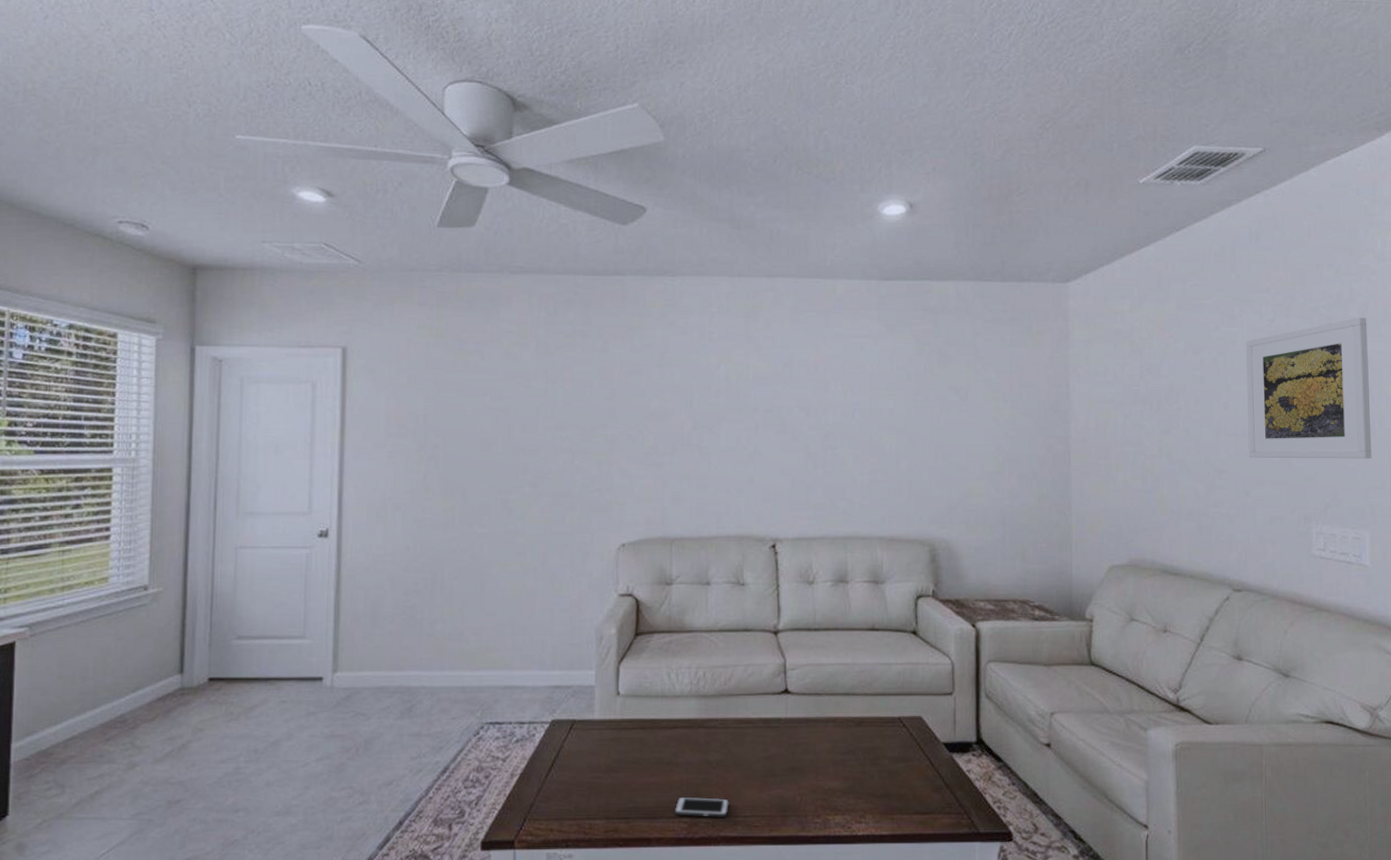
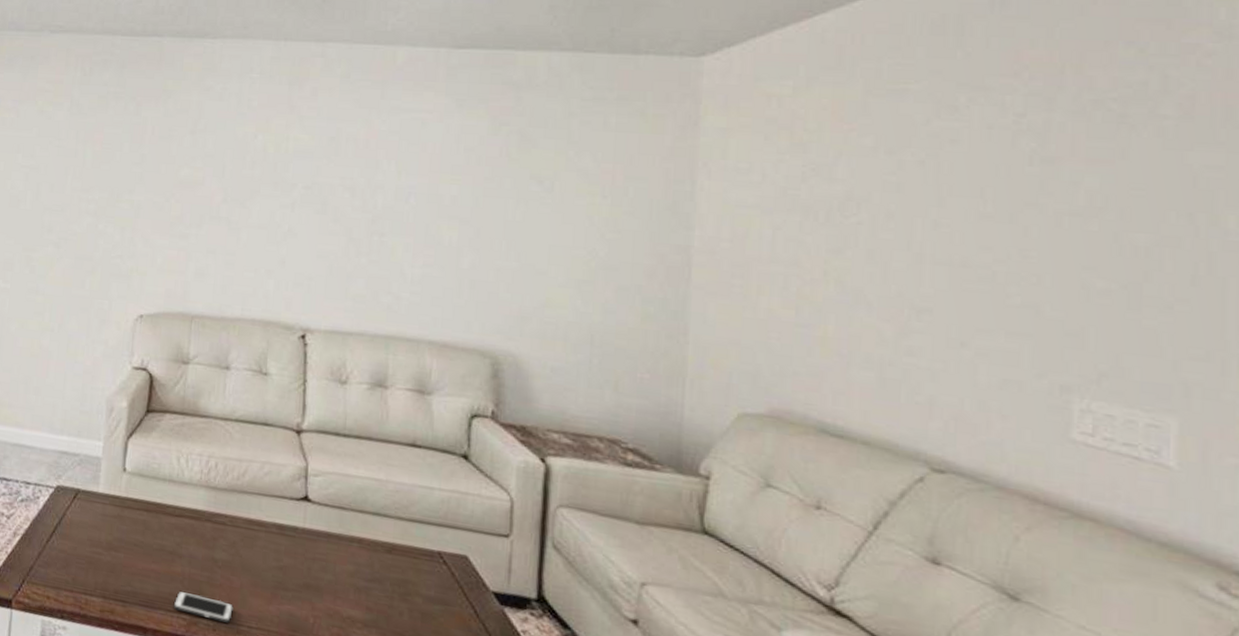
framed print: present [1245,317,1372,459] -> none [969,116,1193,317]

